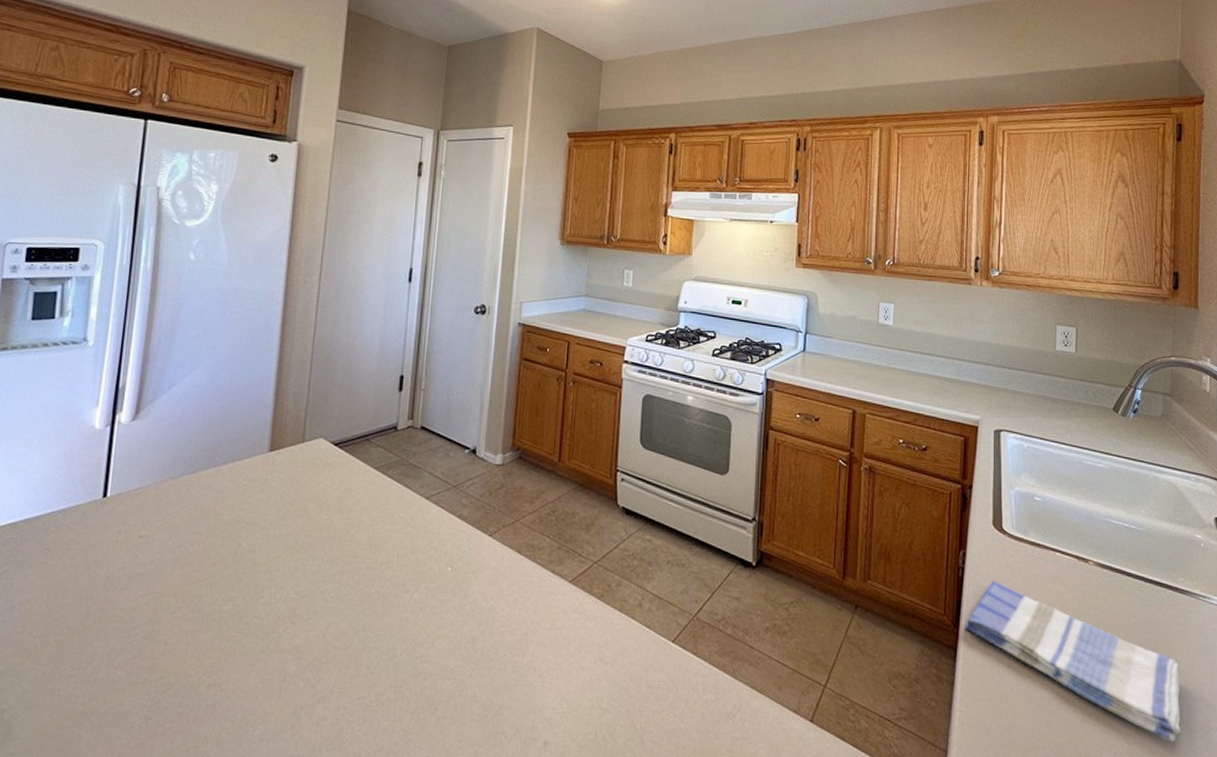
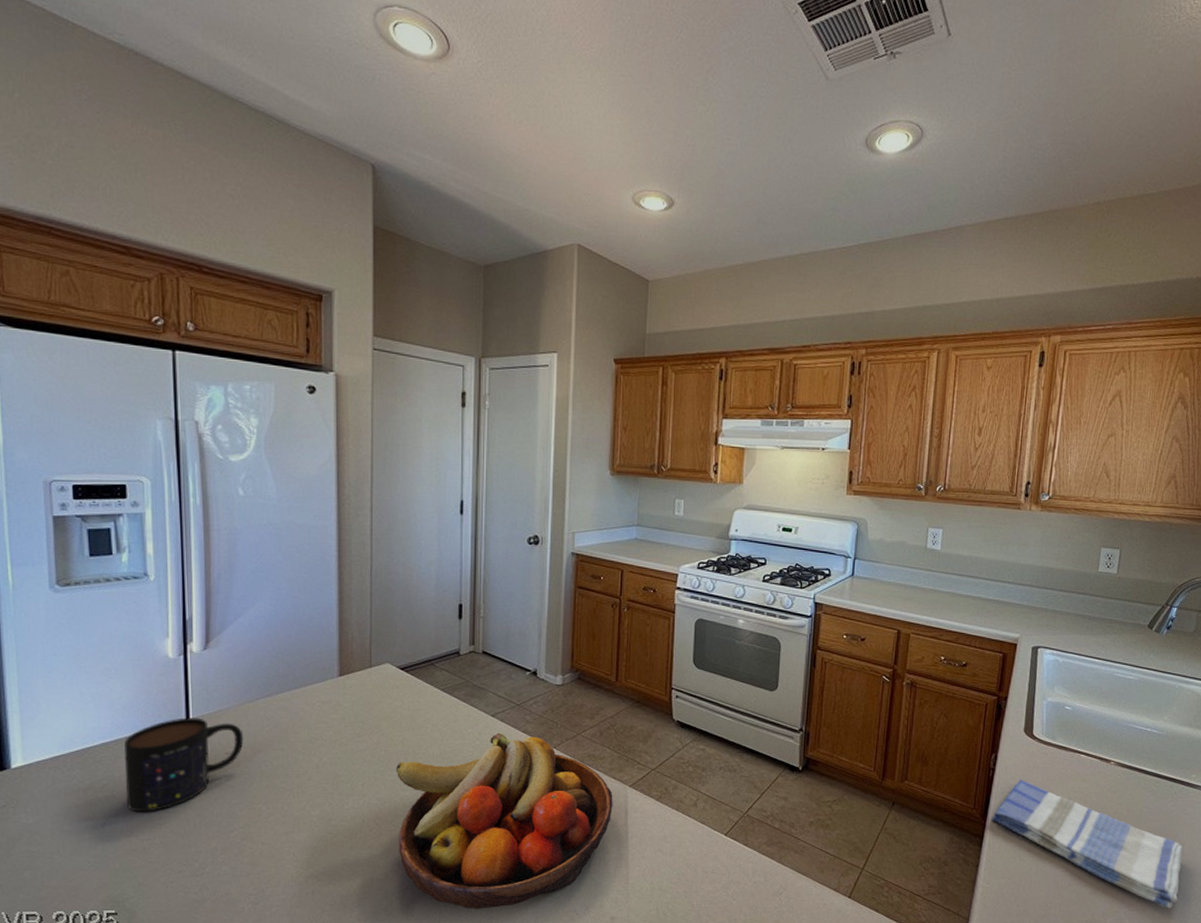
mug: none [25,495,161,604] -> present [124,717,244,812]
fruit bowl: none [313,517,551,729] -> present [395,732,613,909]

